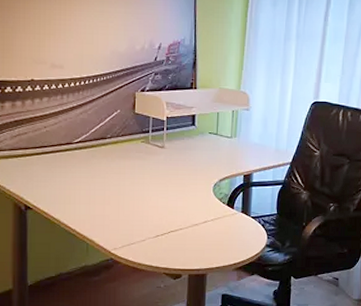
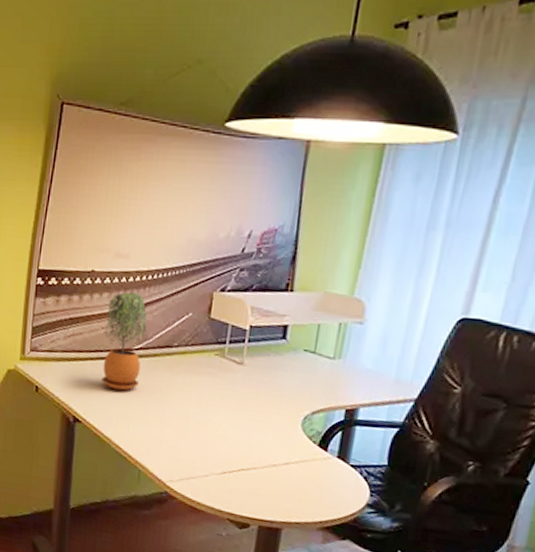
potted plant: none [47,95,86,178] -> present [101,292,149,391]

